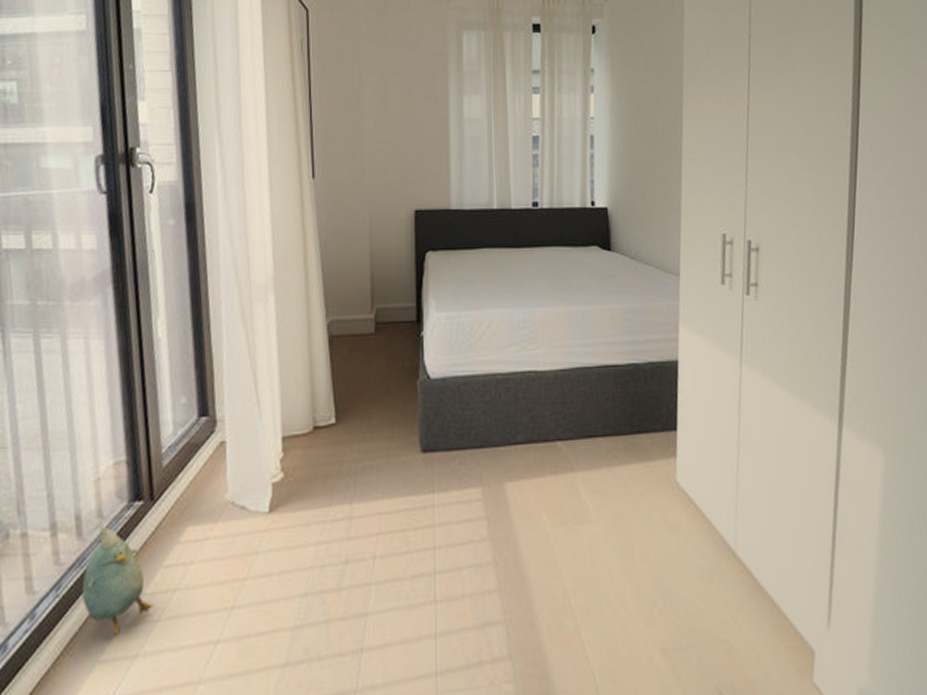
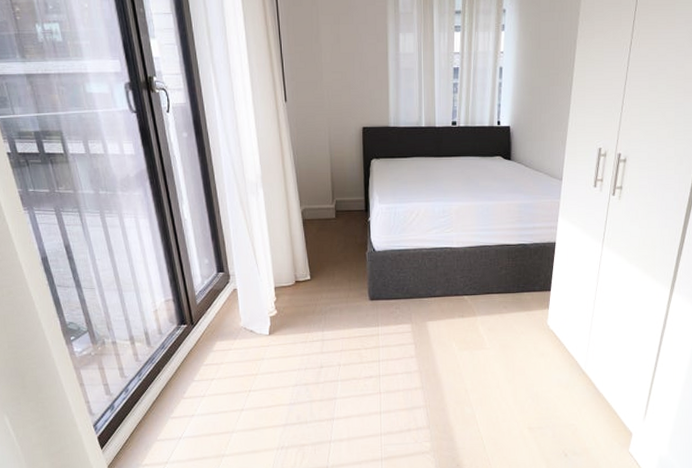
plush toy: present [81,519,154,637] -> none [154,335,201,404]

